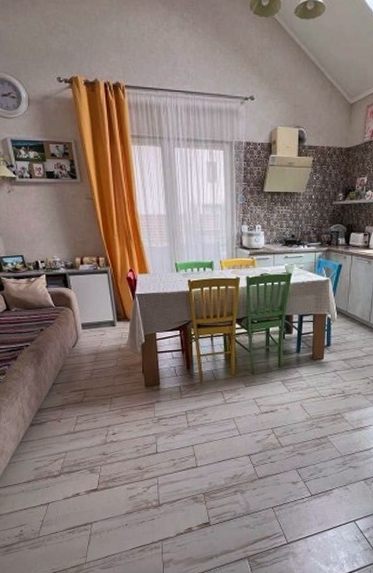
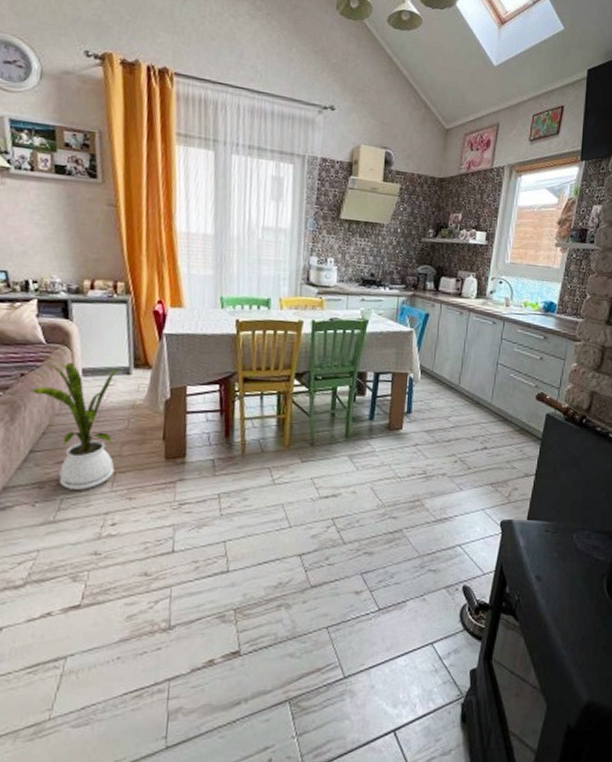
house plant: none [49,319,111,410] -> present [31,360,120,490]

